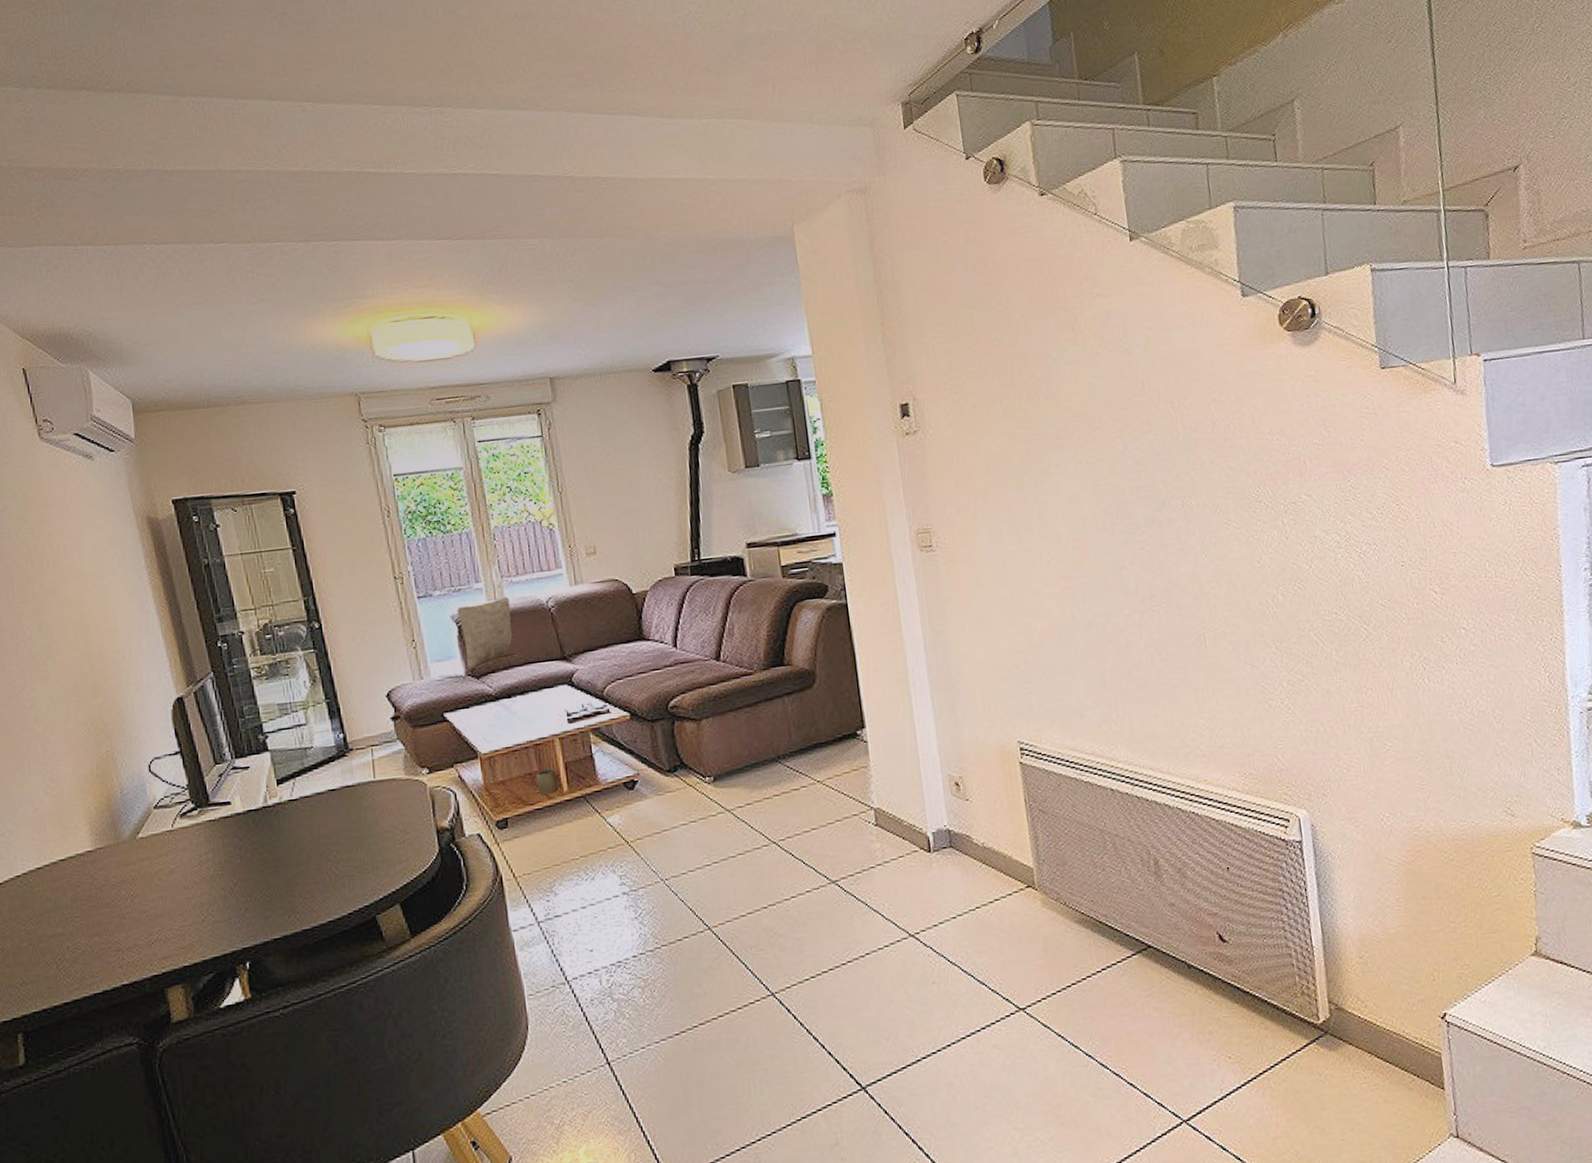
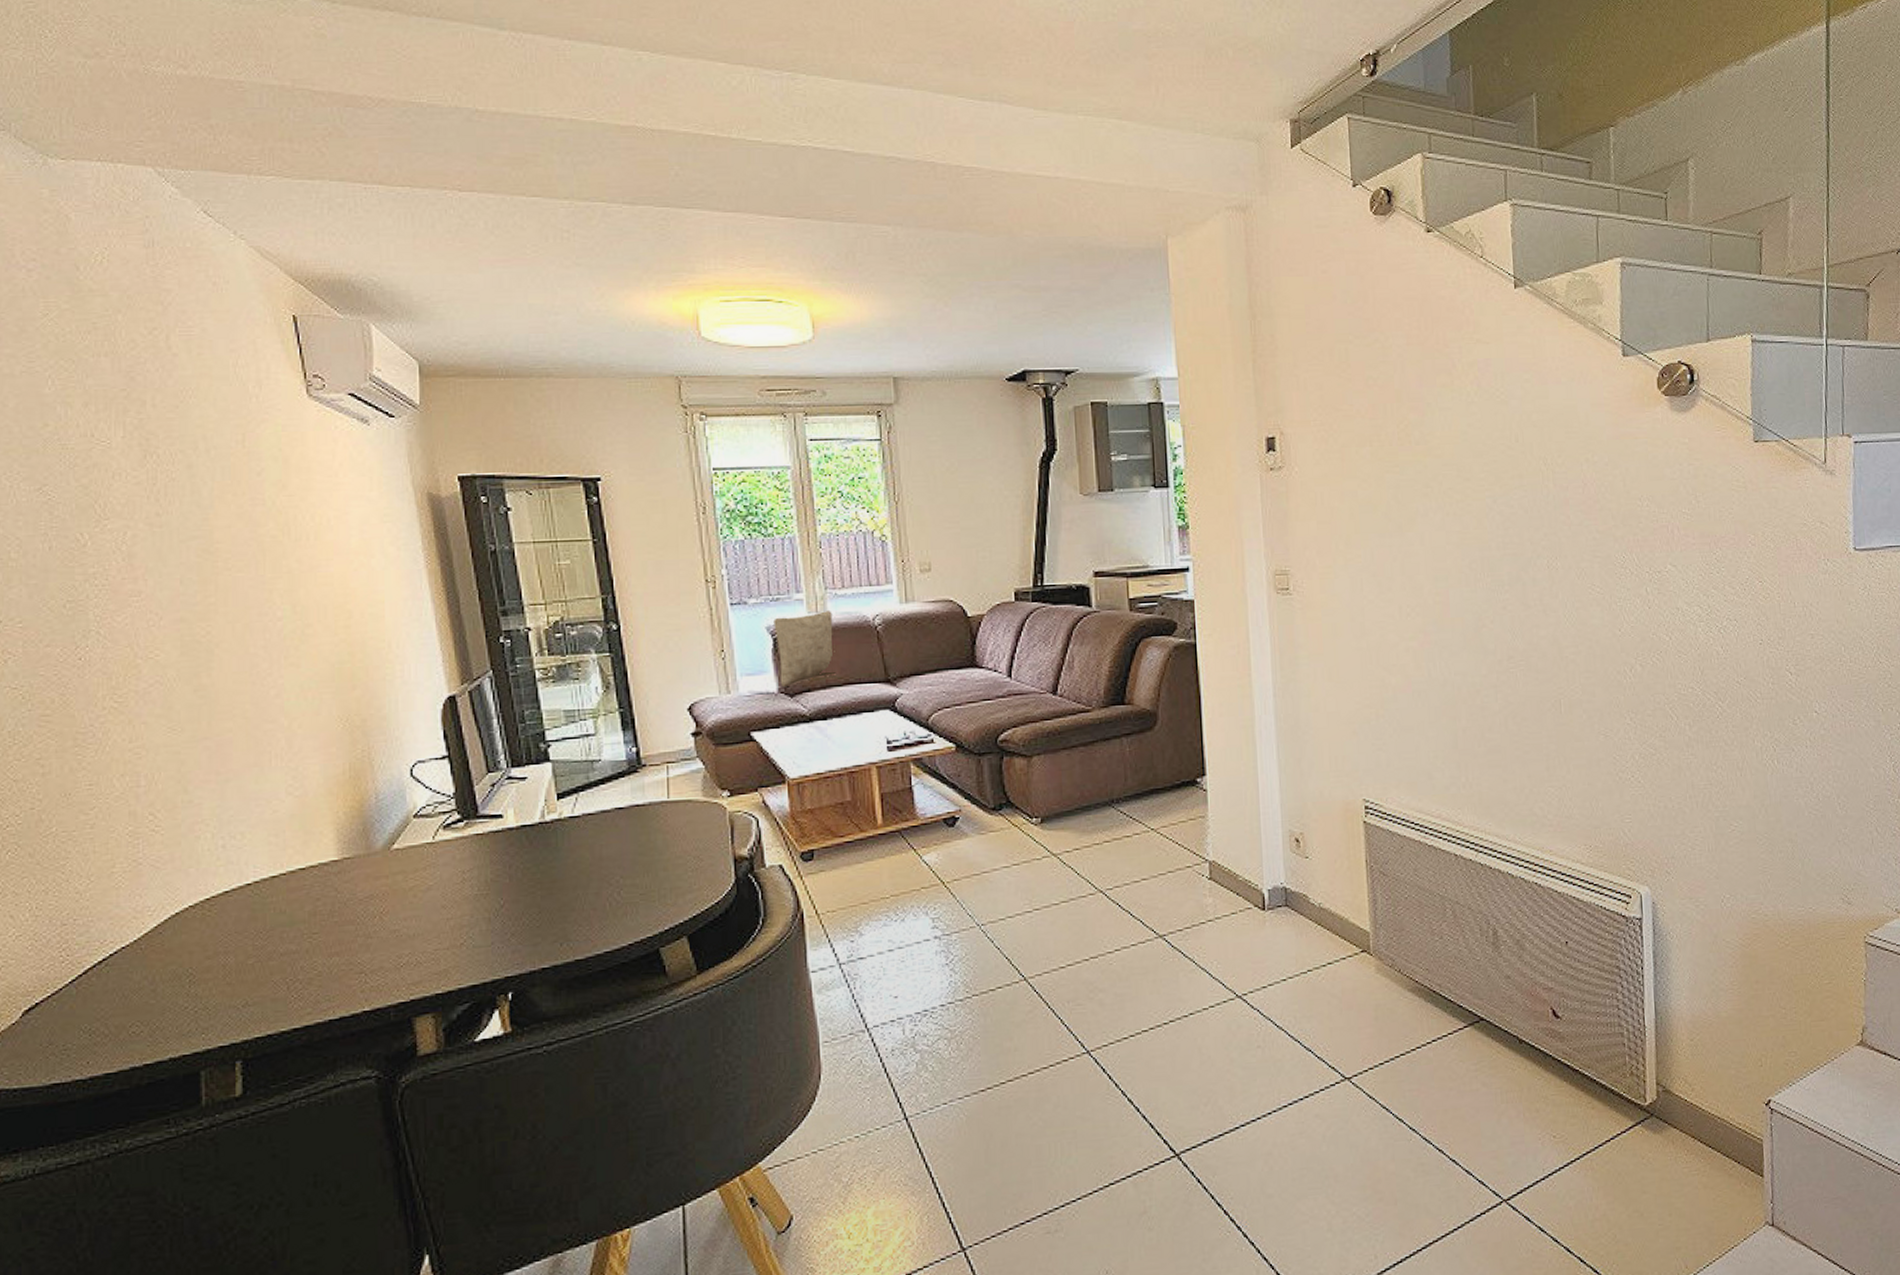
mug: present [536,768,564,795] -> none [848,799,879,826]

